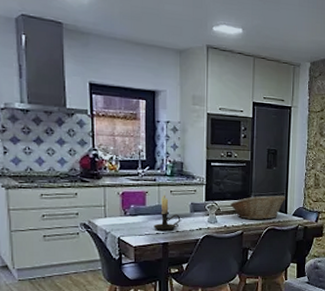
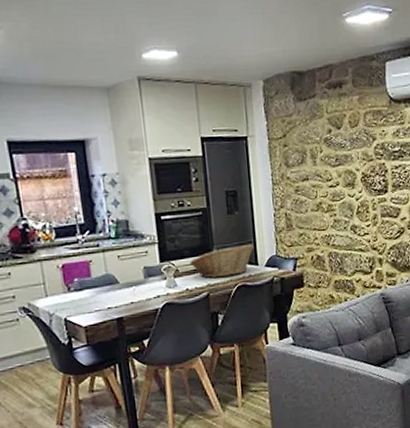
candle holder: present [154,191,181,231] -> none [104,257,135,305]

